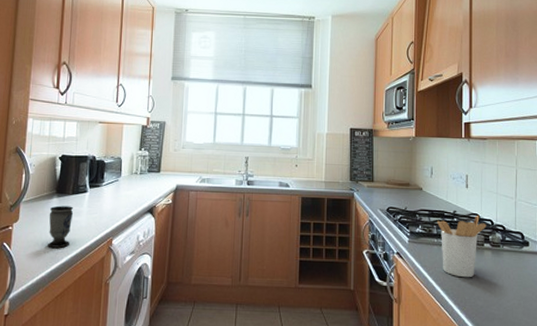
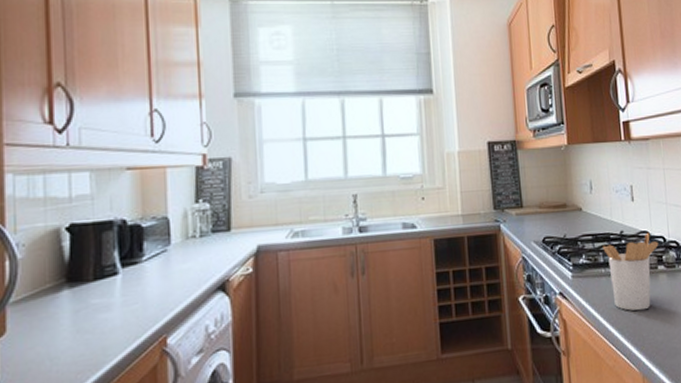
cup: present [48,205,74,248] -> none [57,298,100,366]

